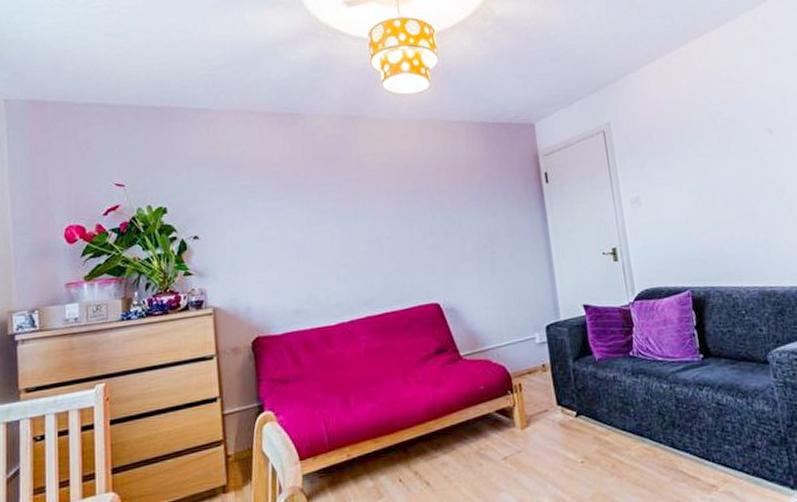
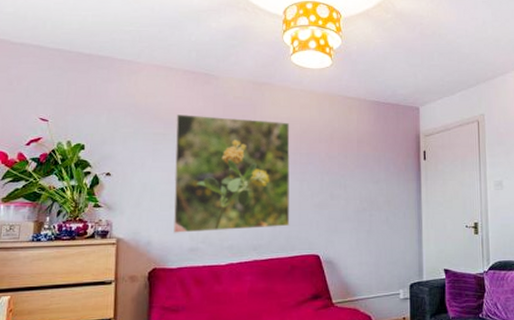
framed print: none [263,157,403,295] -> present [173,113,290,233]

